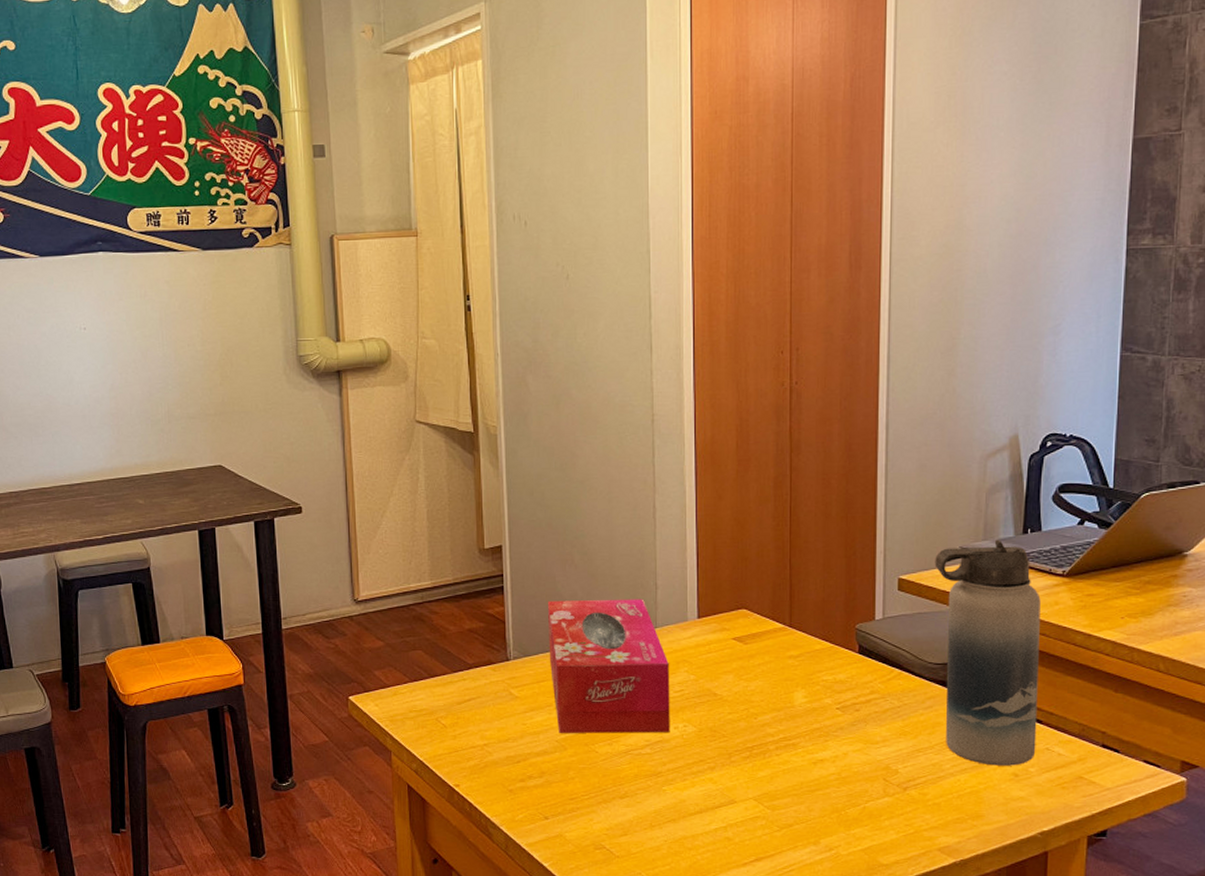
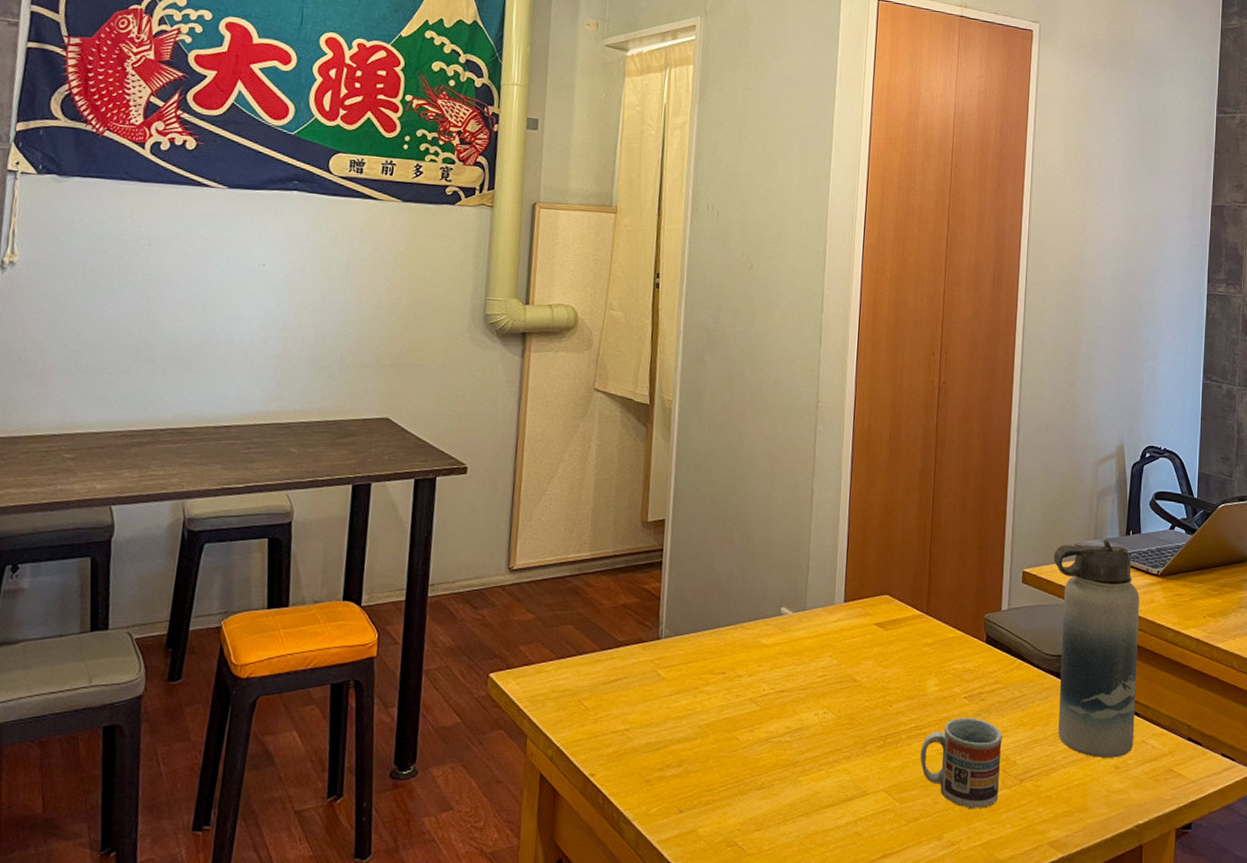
tissue box: present [548,599,670,733] -> none [699,578,814,720]
cup: none [790,728,881,815] -> present [920,717,1002,808]

